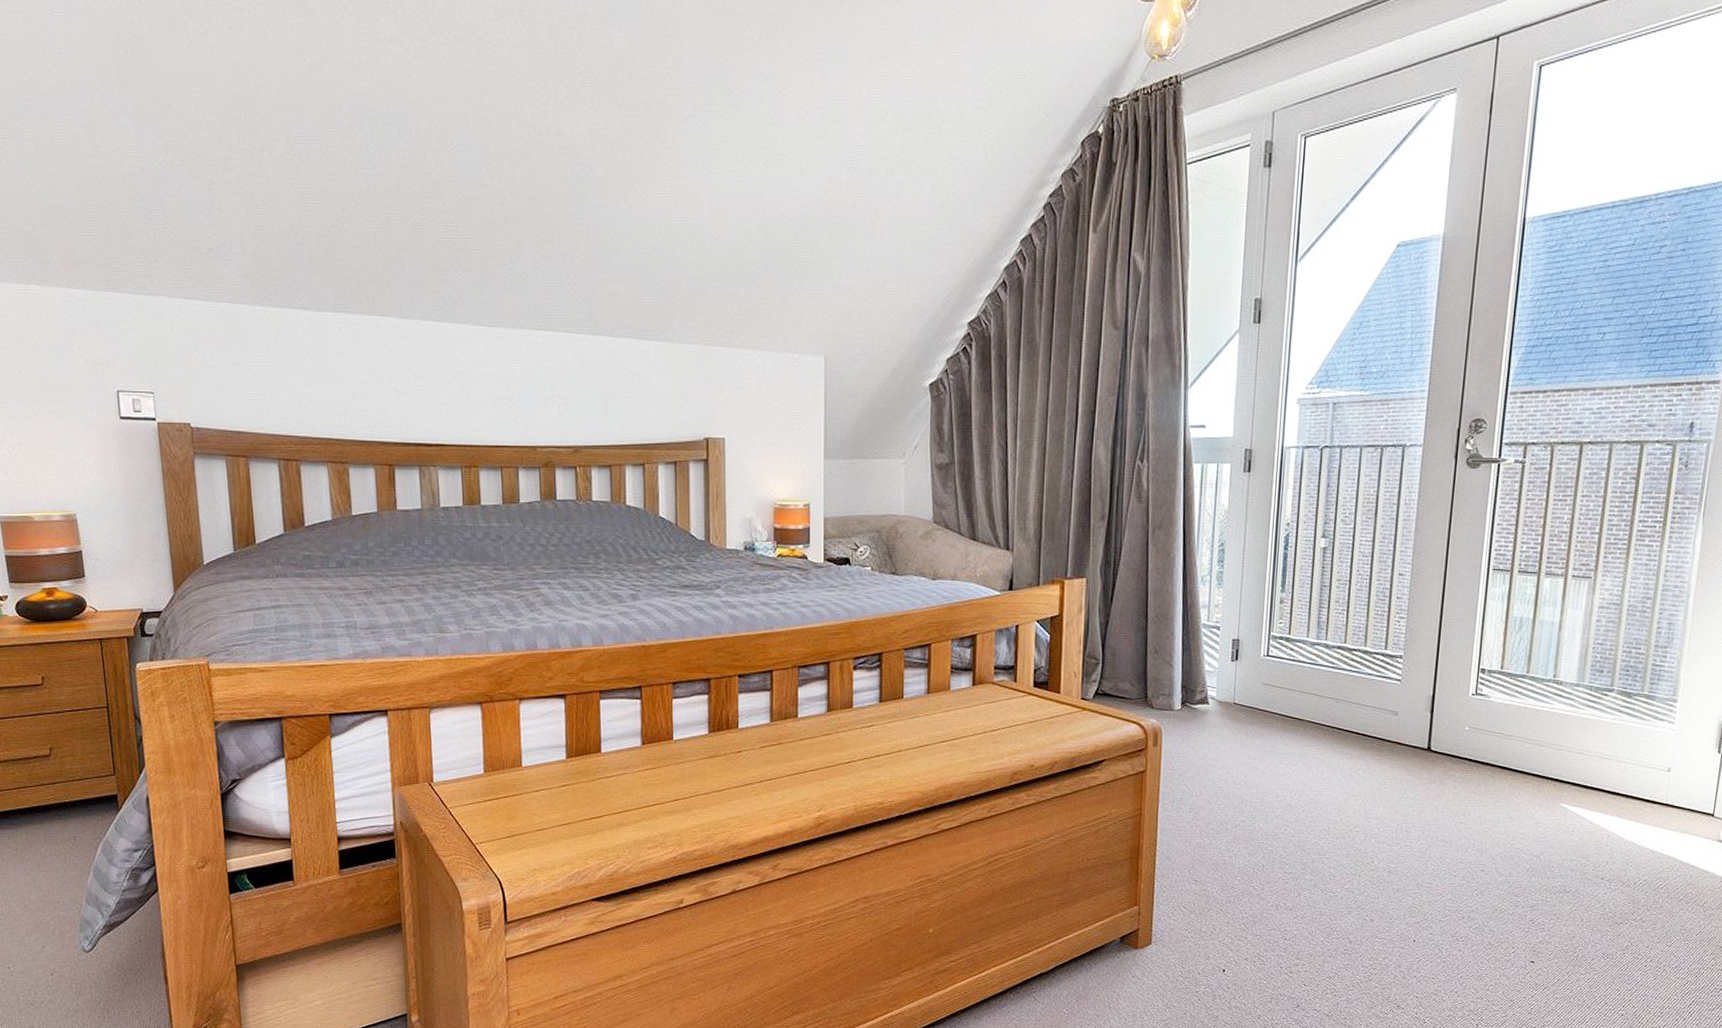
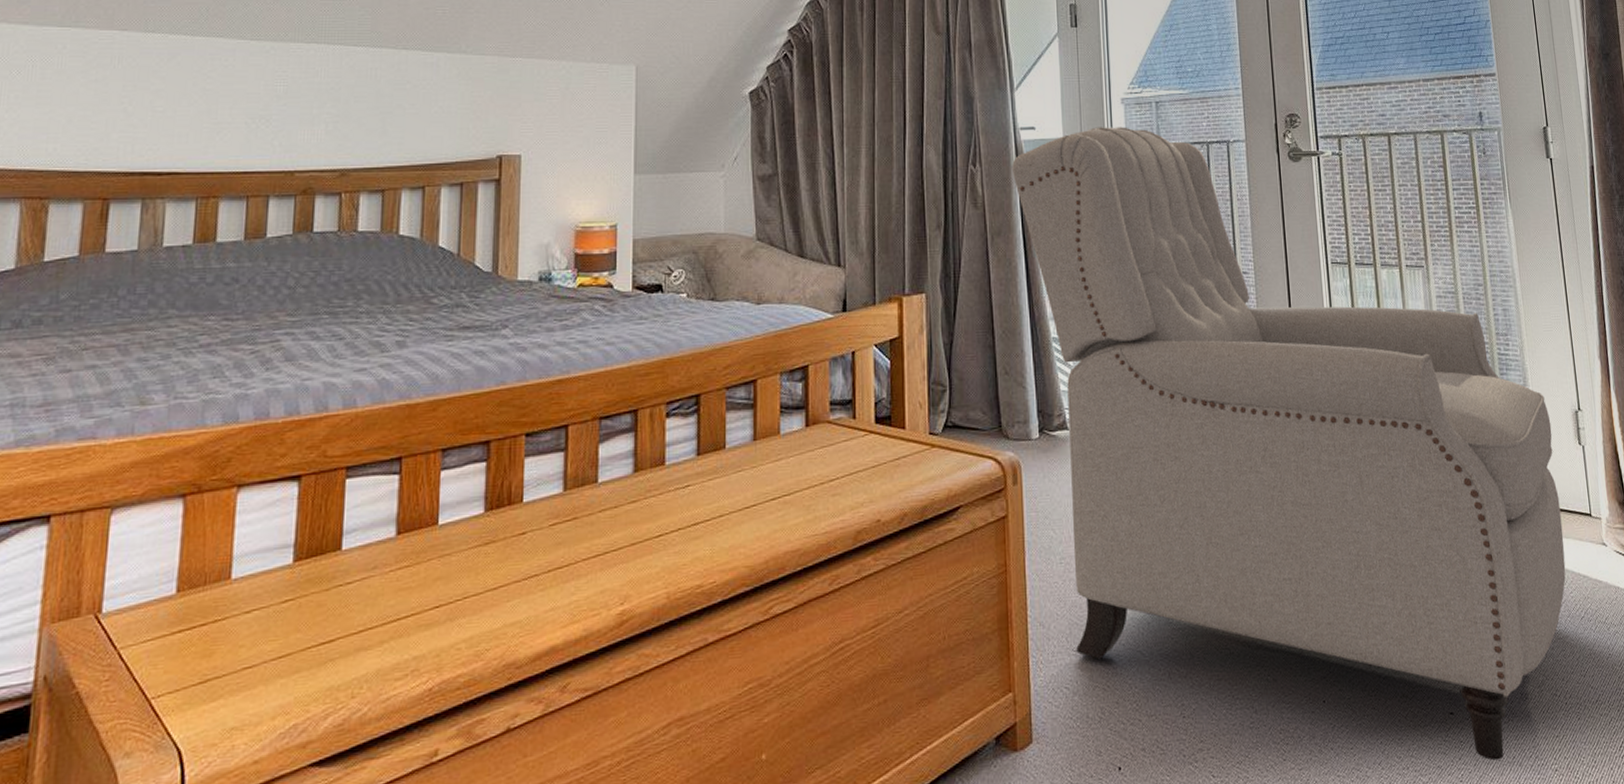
chair: none [1179,427,1694,1002] -> present [1012,127,1566,761]

